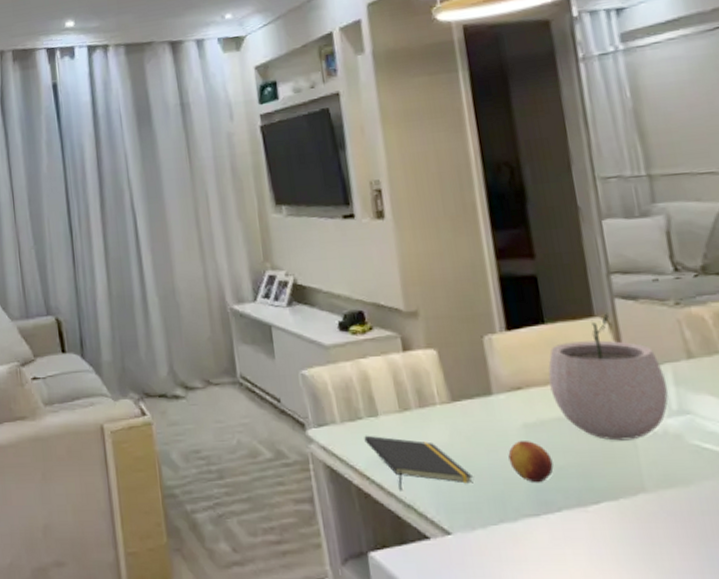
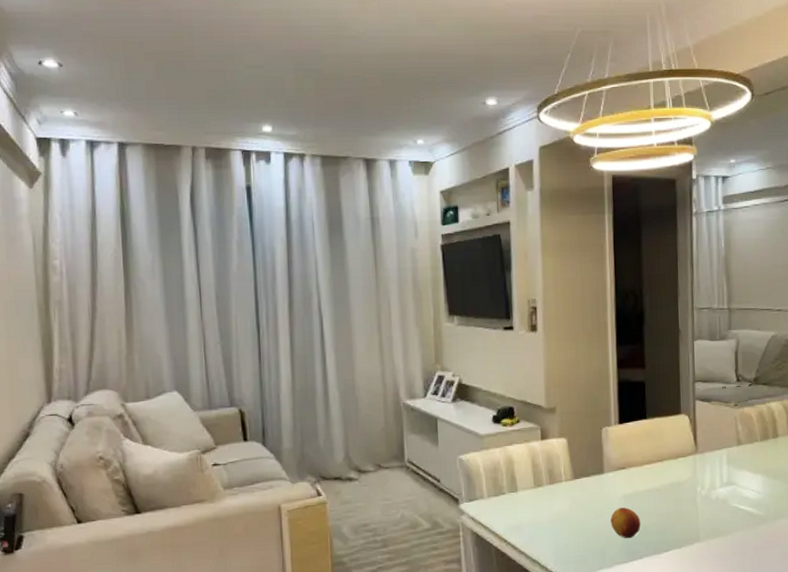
notepad: present [364,435,474,491] -> none [505,507,584,550]
plant pot: present [548,313,668,441] -> none [645,411,723,506]

